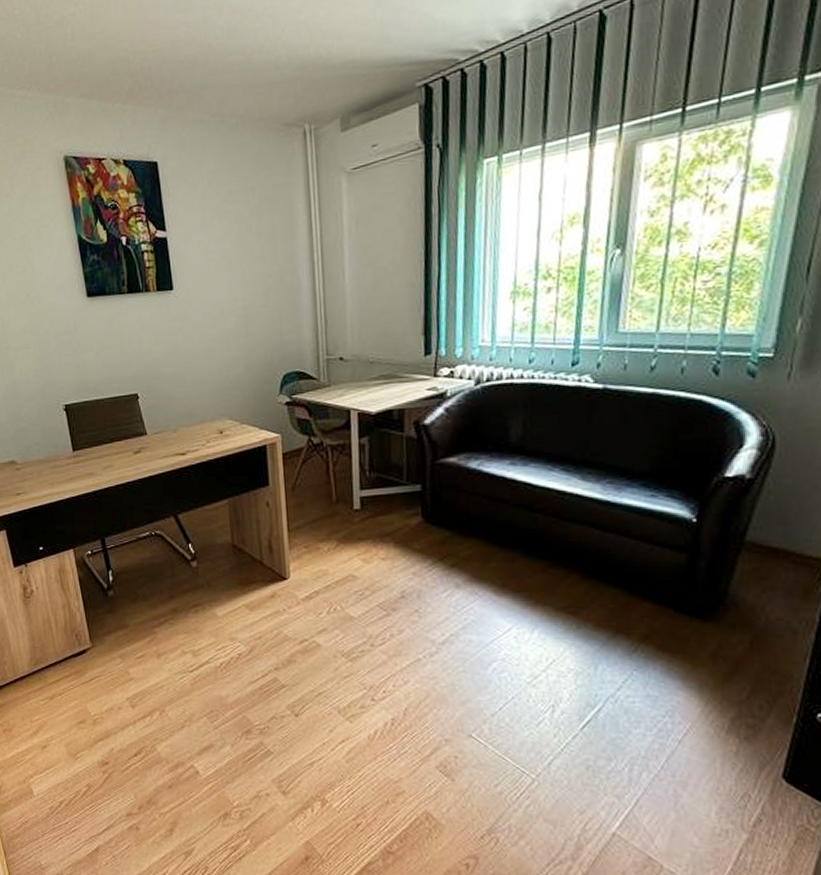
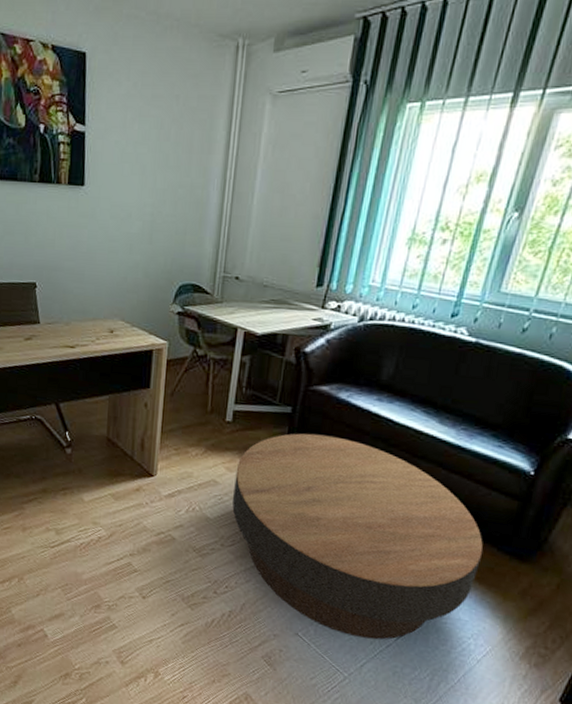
coffee table: none [373,509,659,731] -> present [232,433,484,640]

